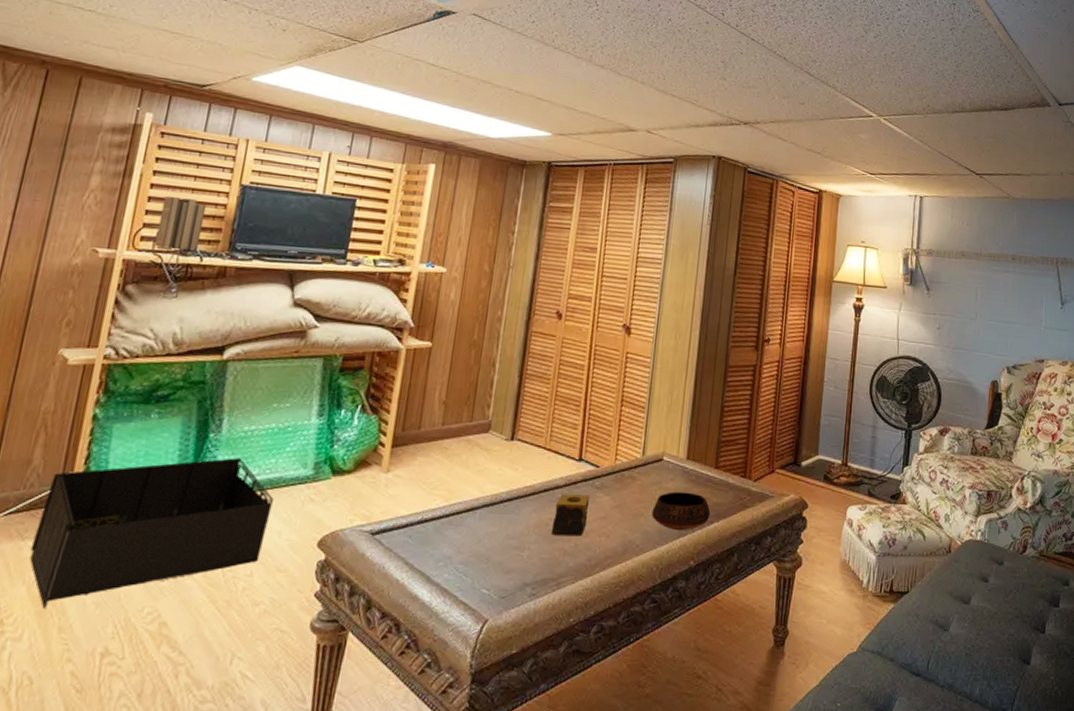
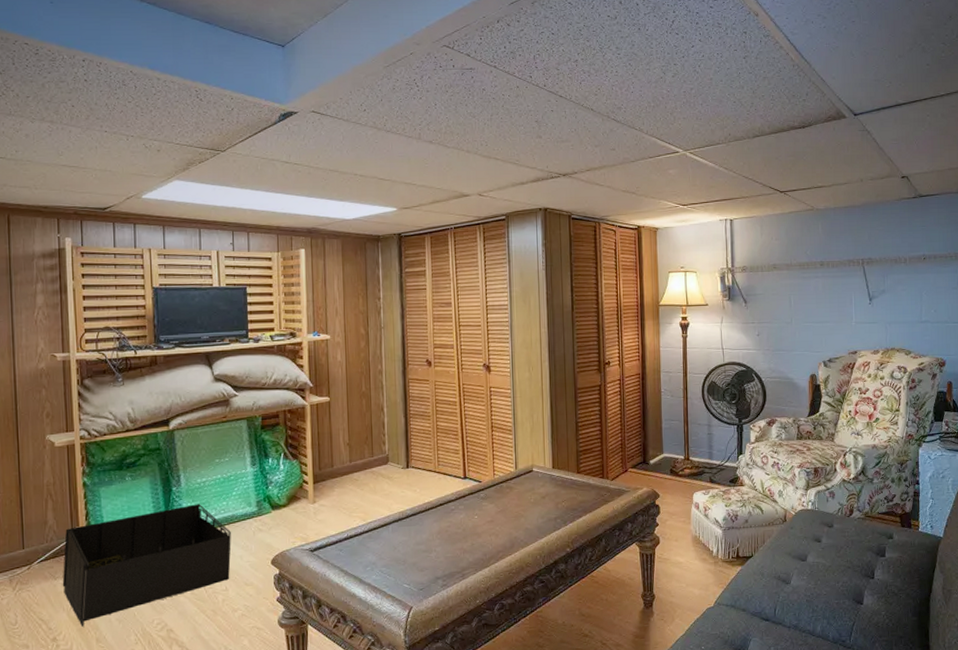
books: present [154,196,207,250] -> none [95,304,132,348]
candle: present [550,494,591,537] -> none [450,505,479,539]
bowl: present [651,491,711,531] -> none [530,494,579,526]

